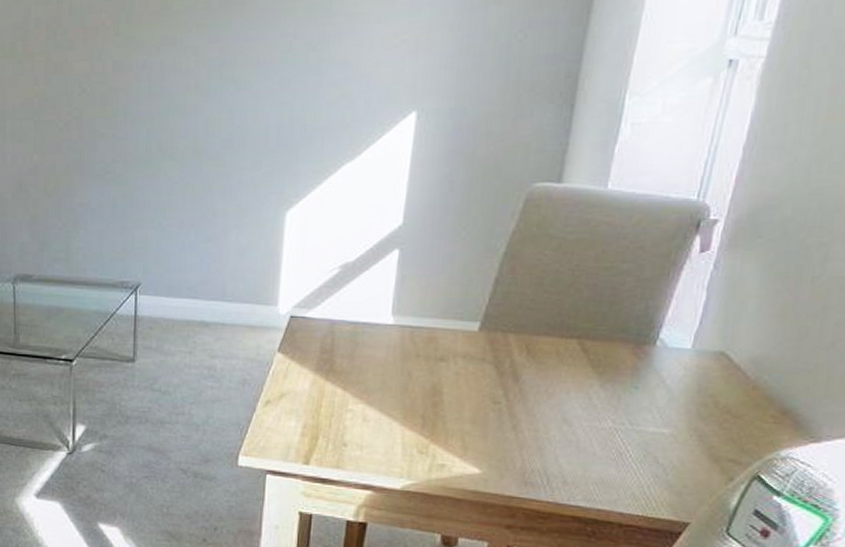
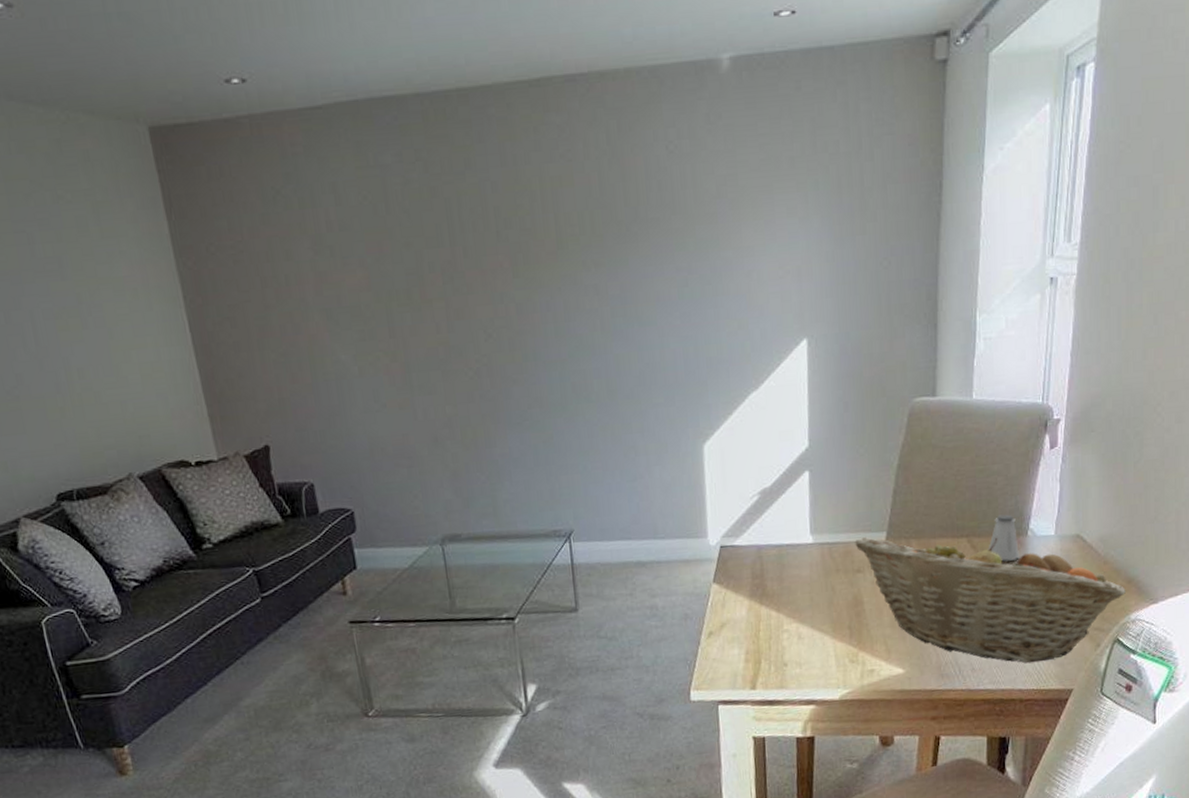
fruit basket: none [441,325,778,487] -> present [855,537,1126,664]
saltshaker: none [602,319,643,371] -> present [988,514,1019,562]

